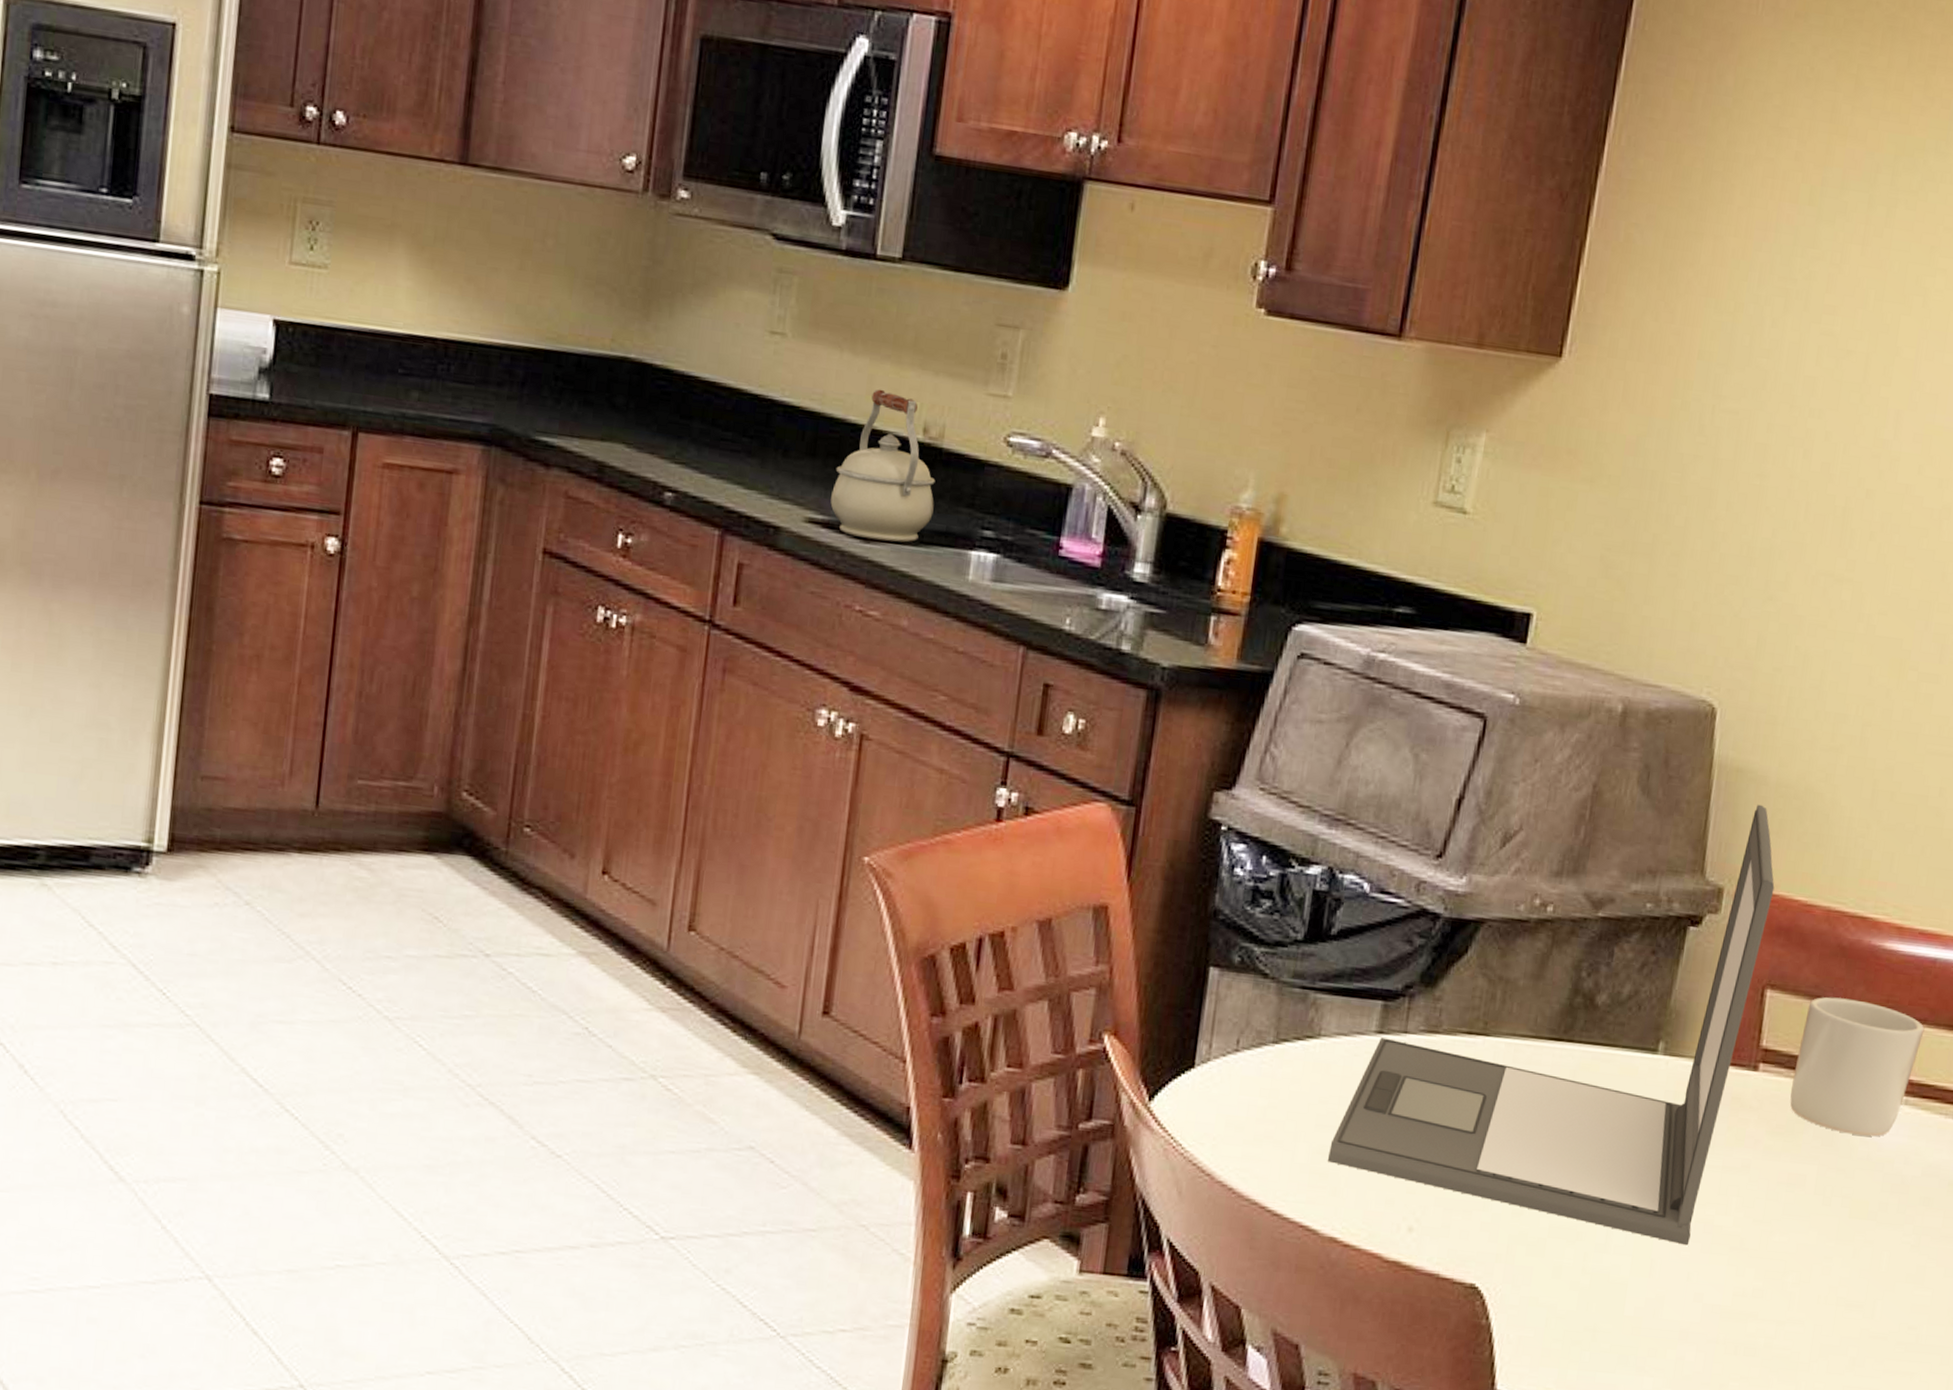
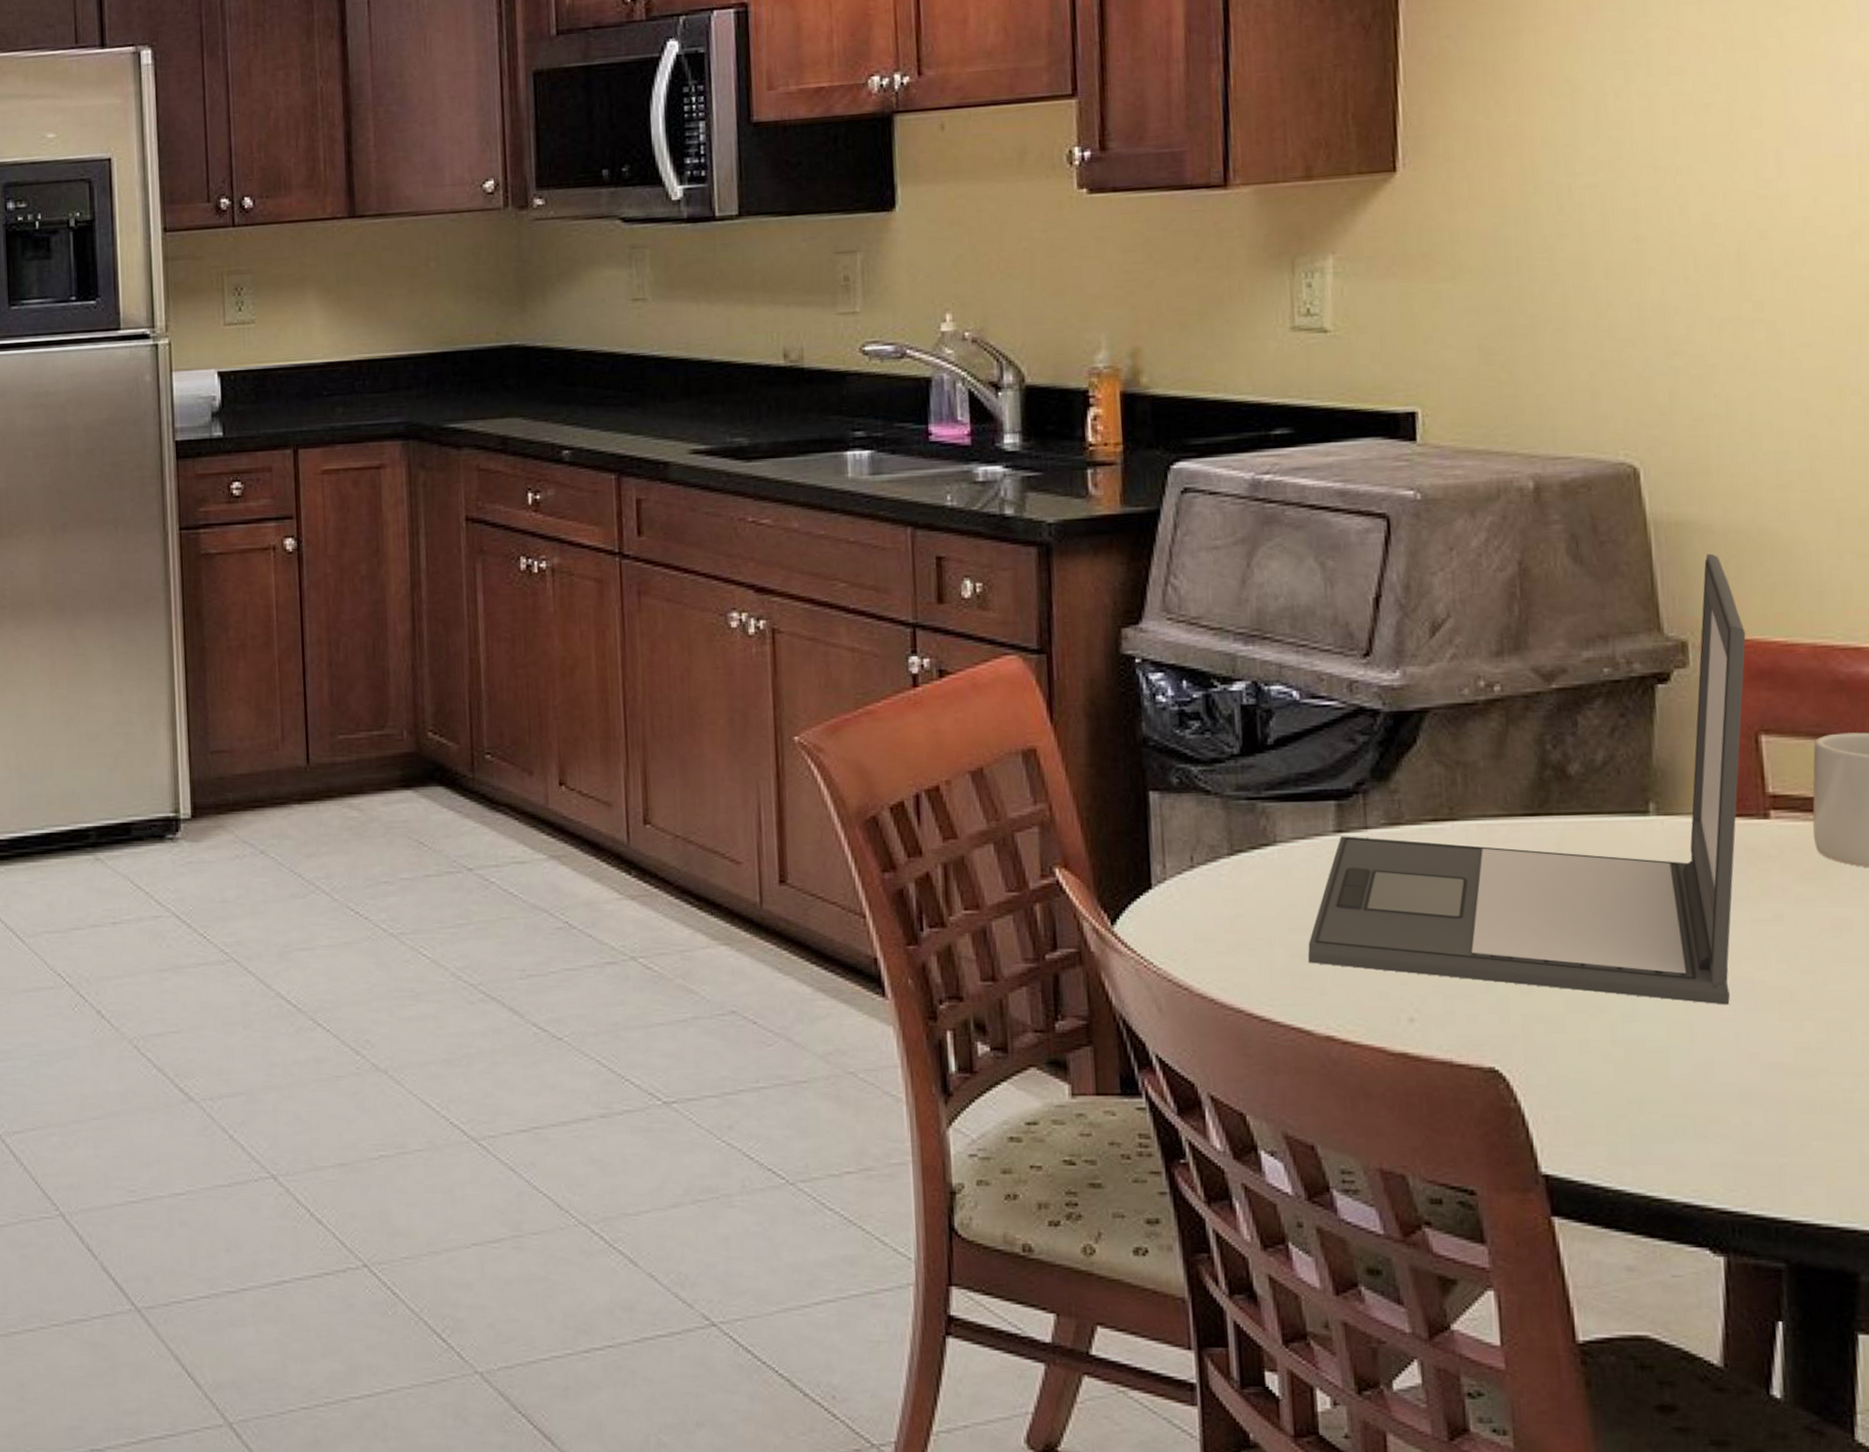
kettle: present [830,389,936,543] -> none [710,328,805,459]

